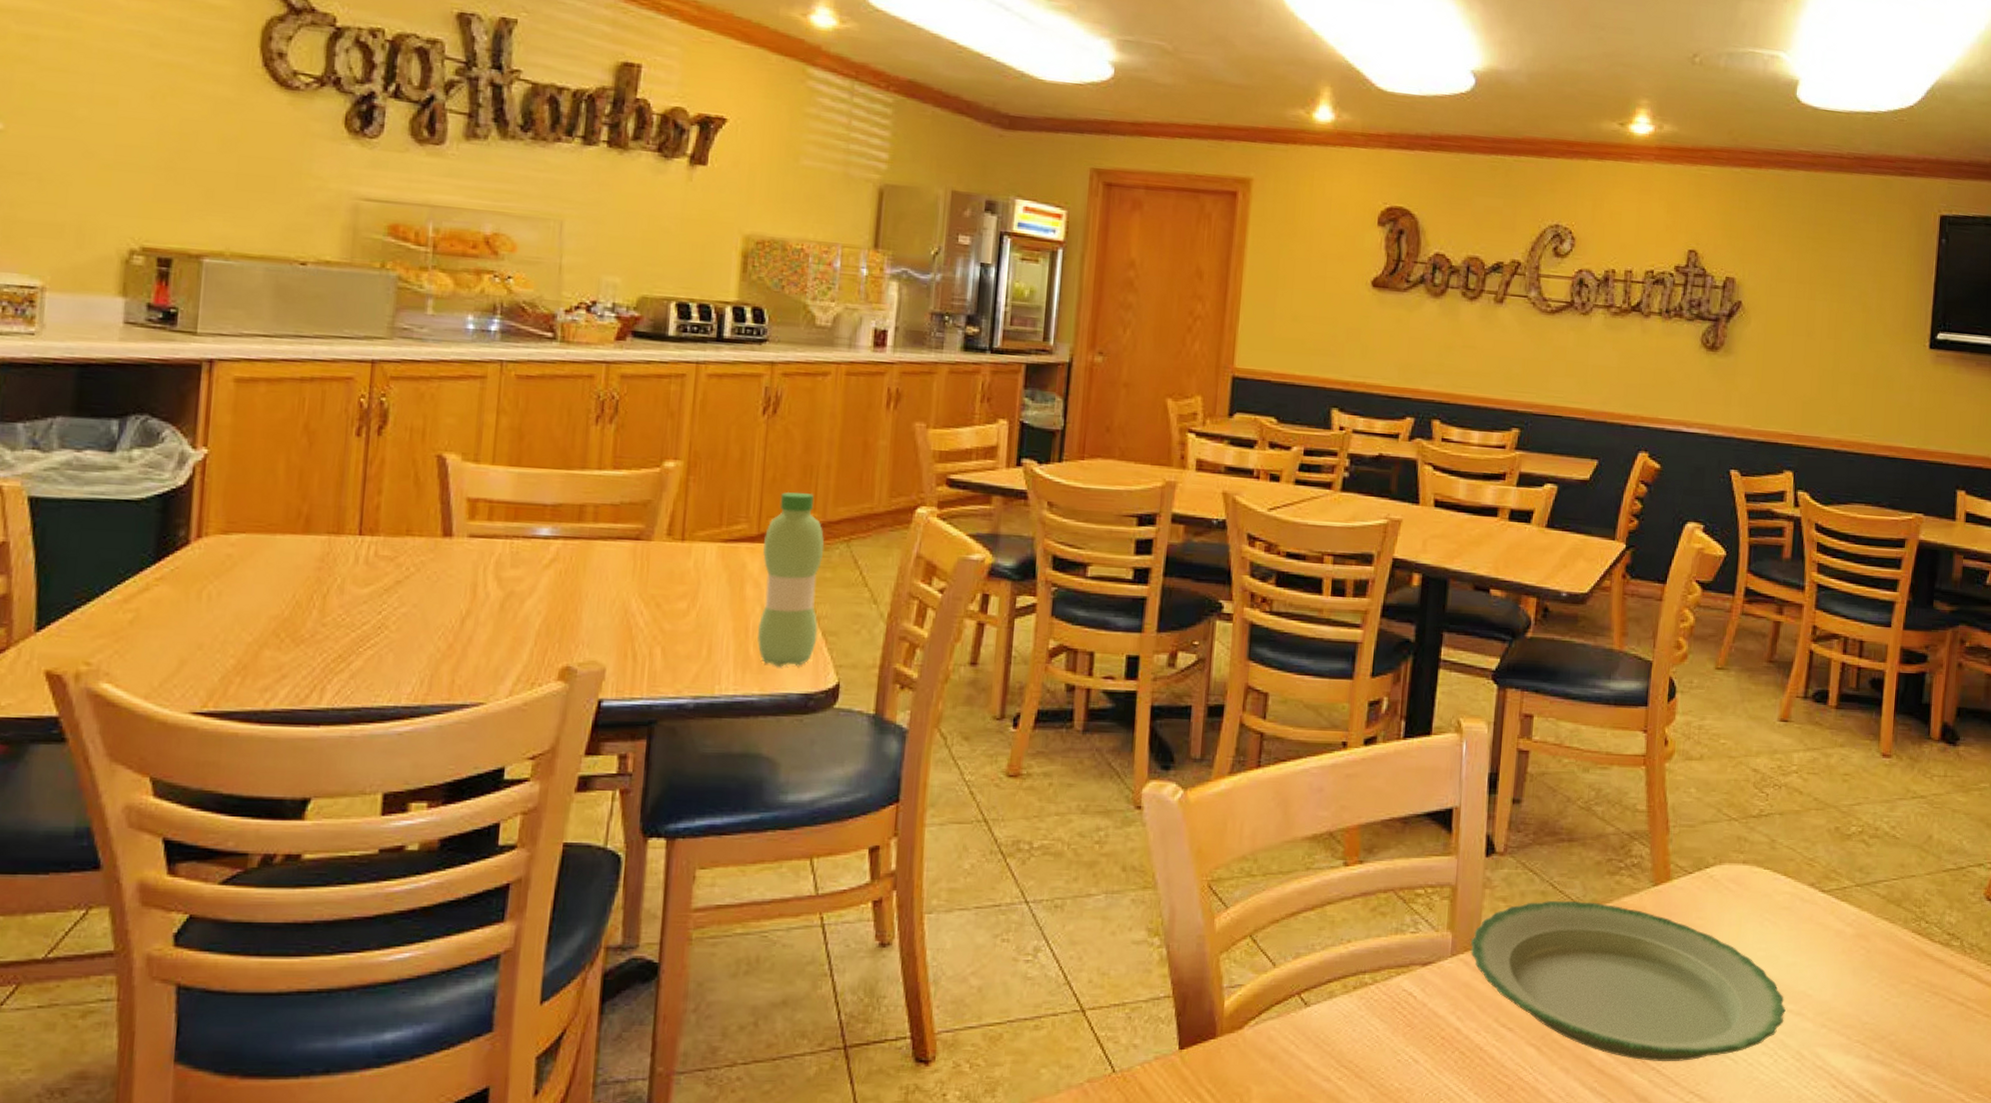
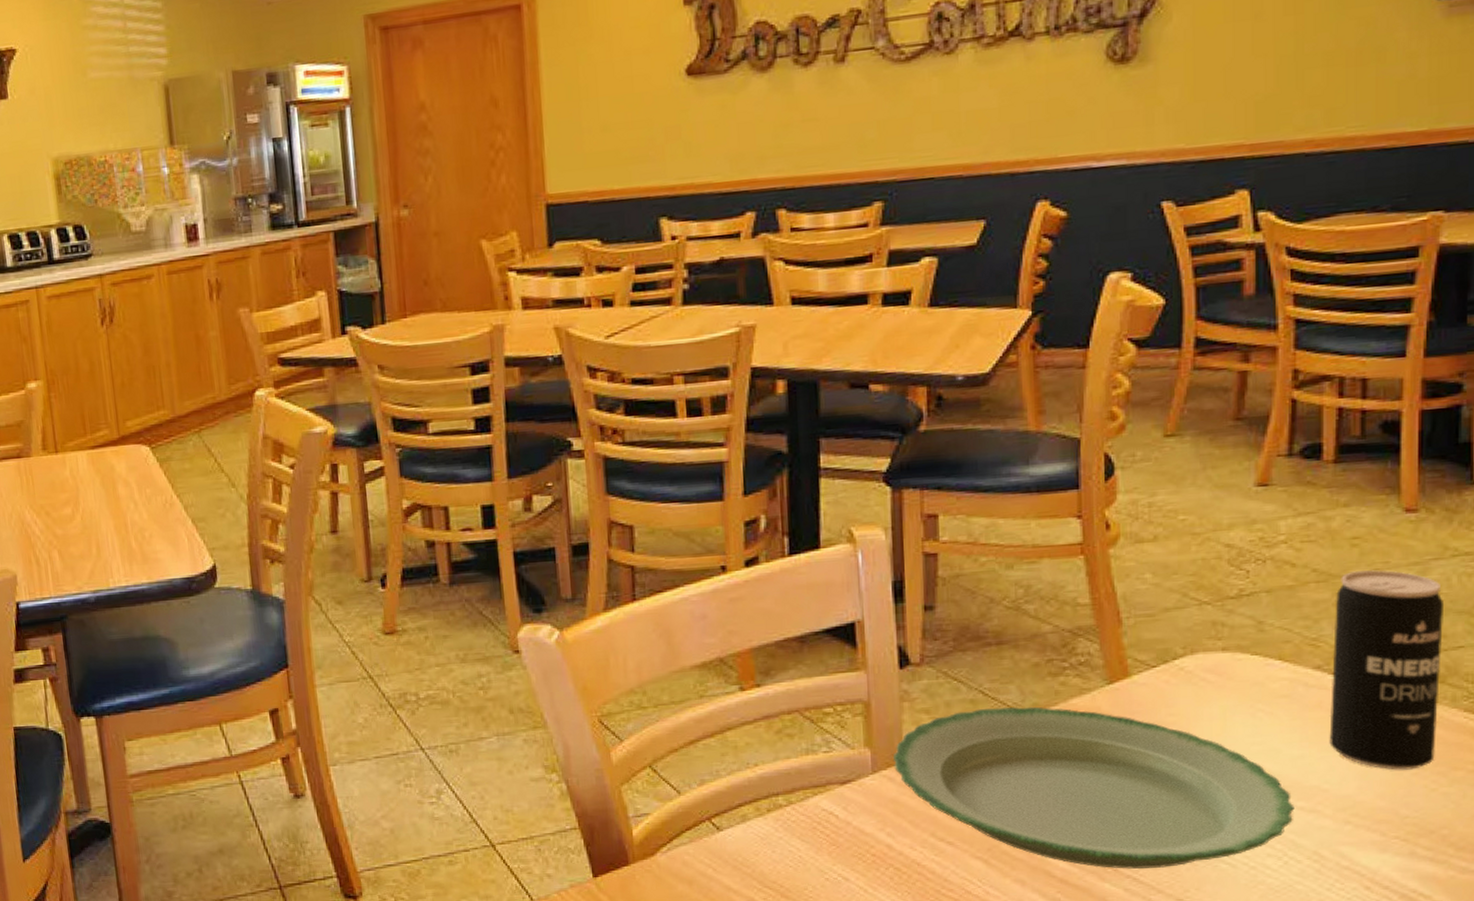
water bottle: present [757,492,825,666] -> none [125,392,189,556]
beverage can: none [1815,803,1904,981] -> present [1329,570,1443,770]

